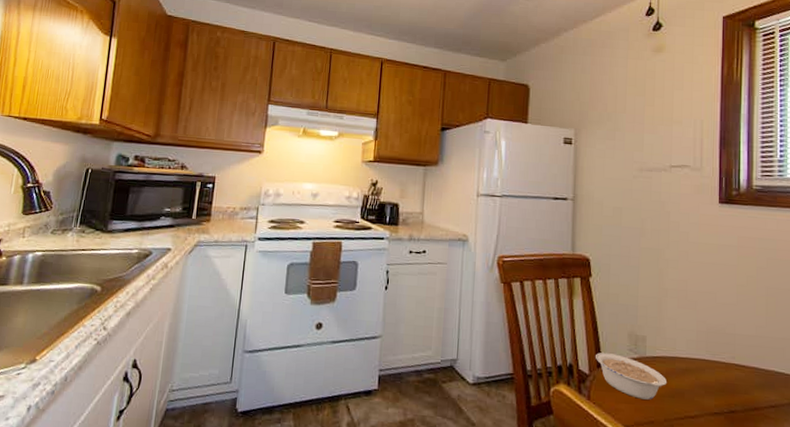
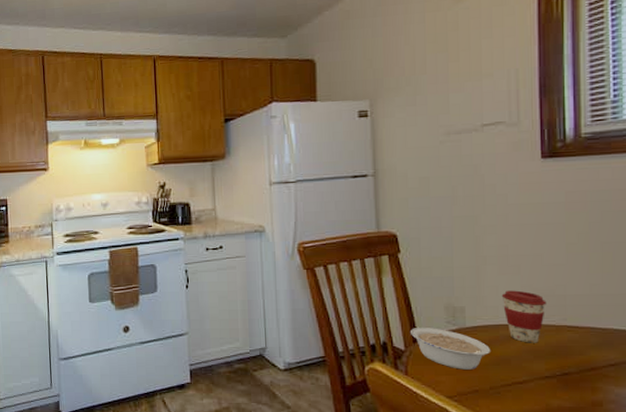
coffee cup: none [679,324,718,379] -> present [501,290,547,343]

